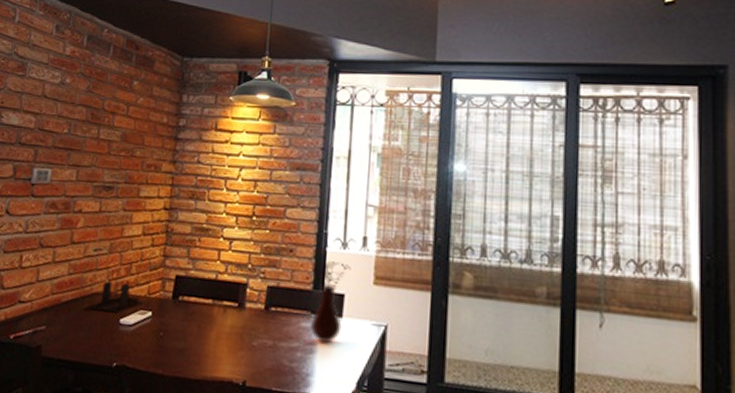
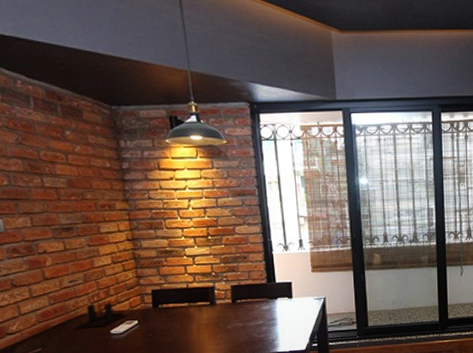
vase: present [307,258,351,344] -> none [259,260,294,318]

